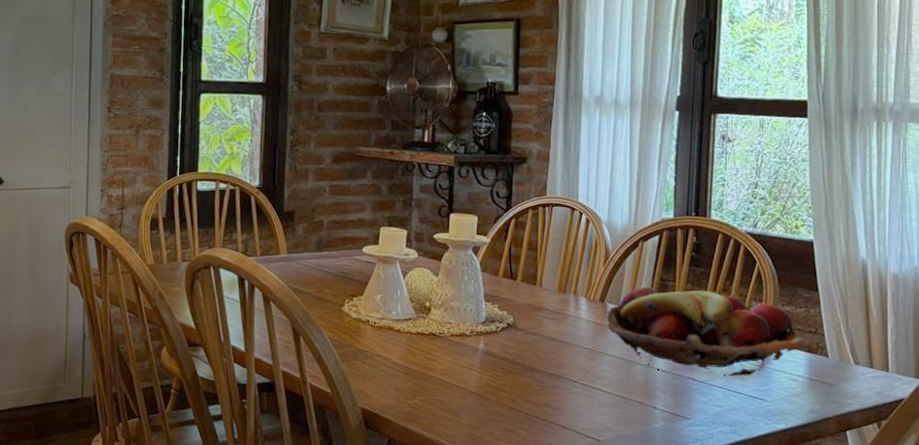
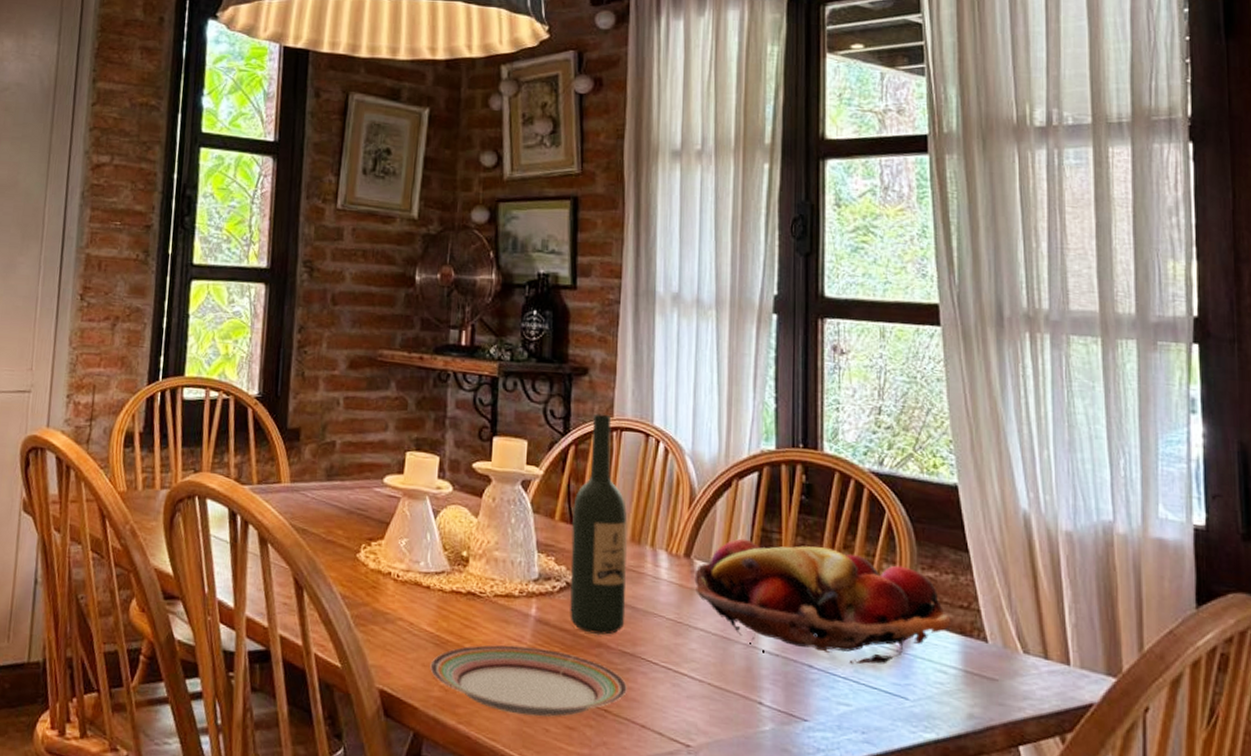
plate: none [400,372,553,423] -> present [430,645,627,717]
wine bottle: none [509,193,556,362] -> present [569,413,628,636]

